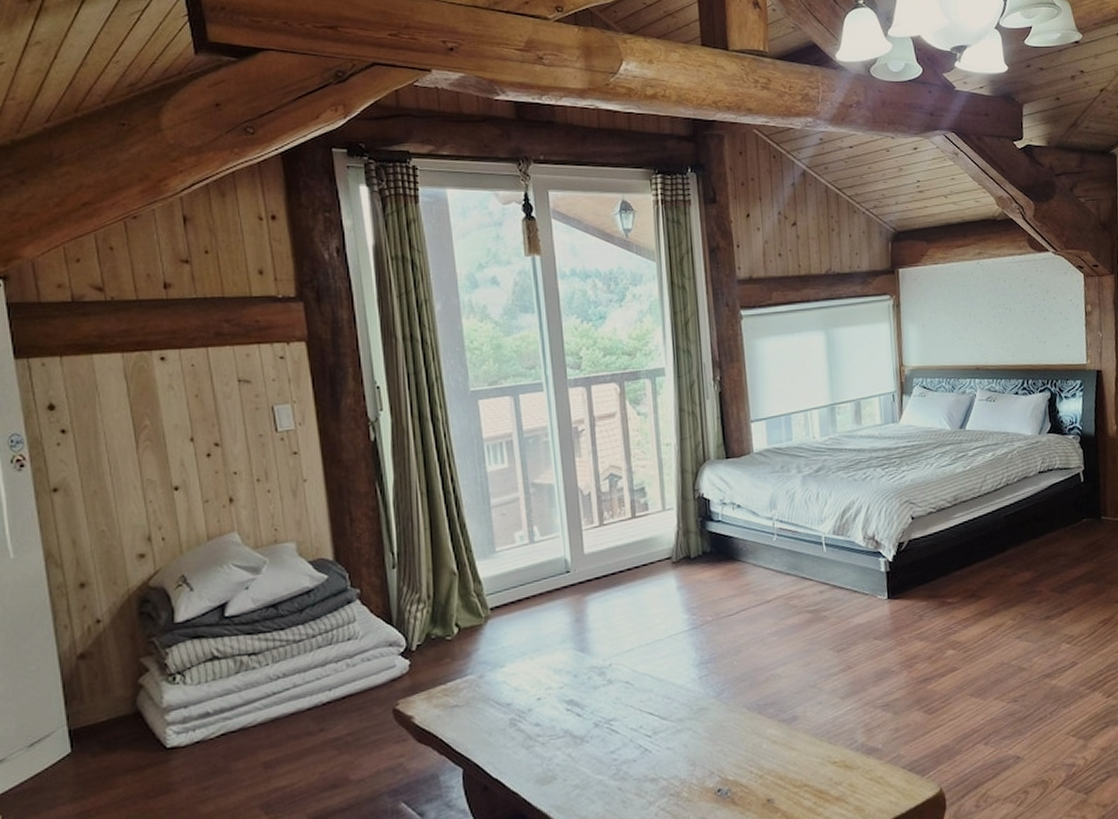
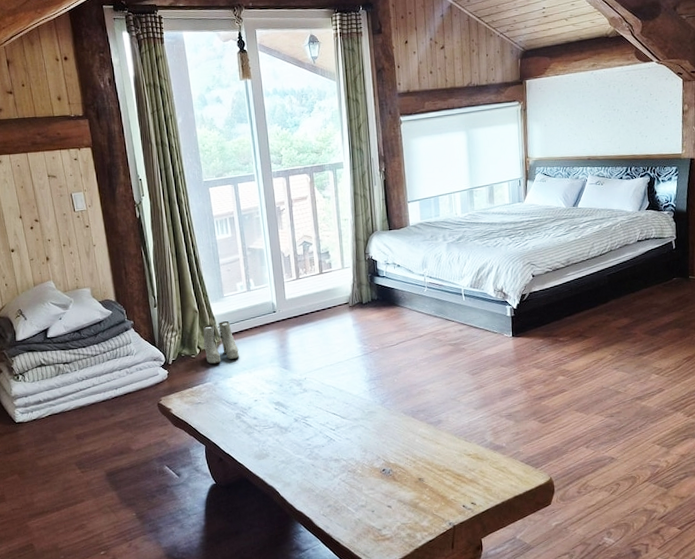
boots: none [464,586,516,649] -> present [203,321,239,365]

